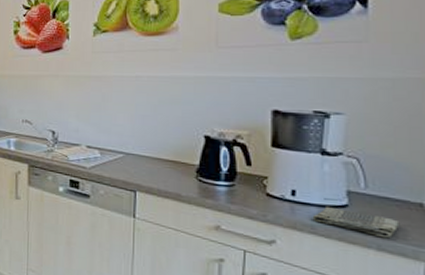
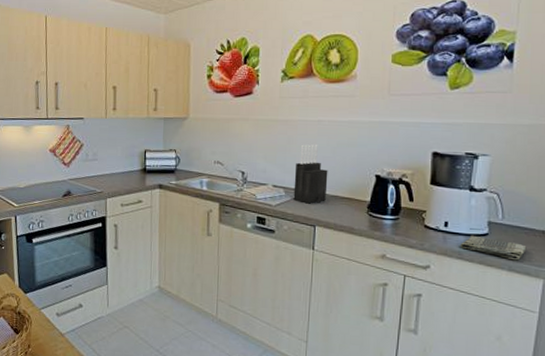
knife block: none [110,102,149,167] -> present [293,144,328,204]

